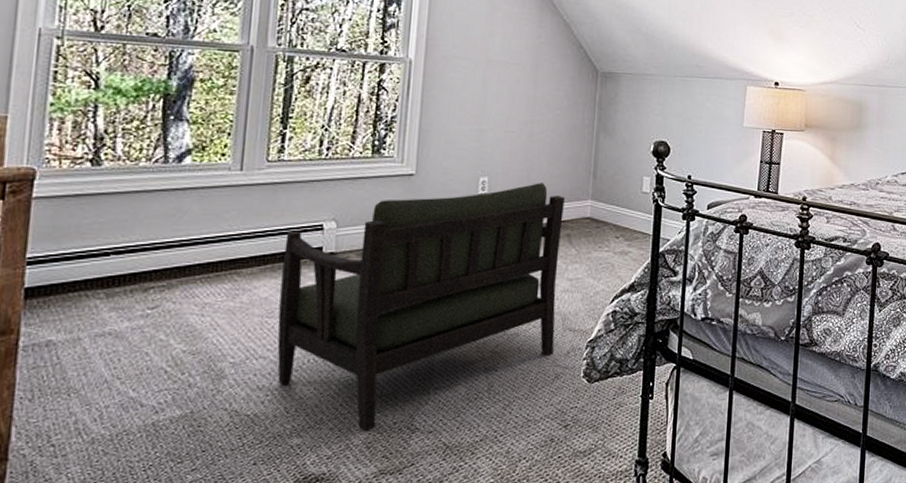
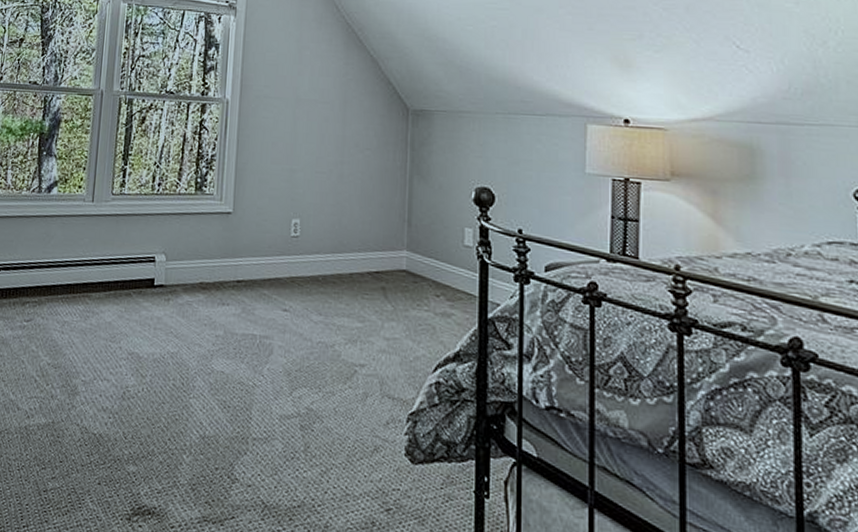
armchair: present [277,183,564,431] -> none [118,228,378,471]

